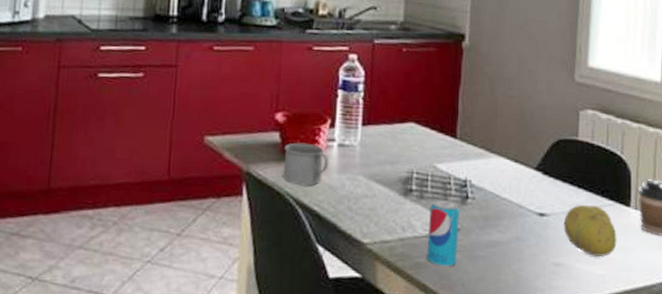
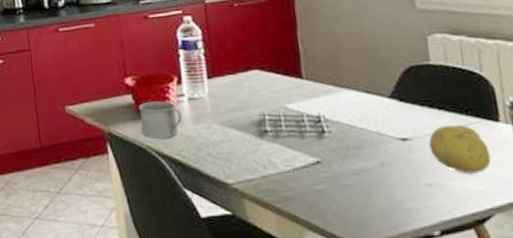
beverage can: present [427,199,460,267] -> none [287,136,324,198]

